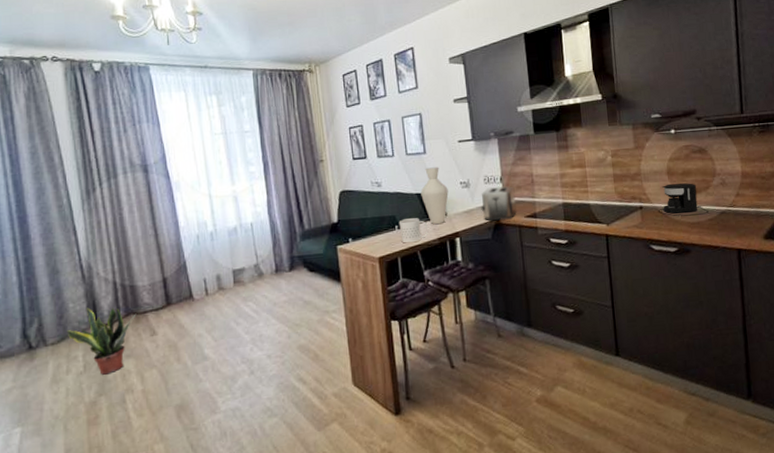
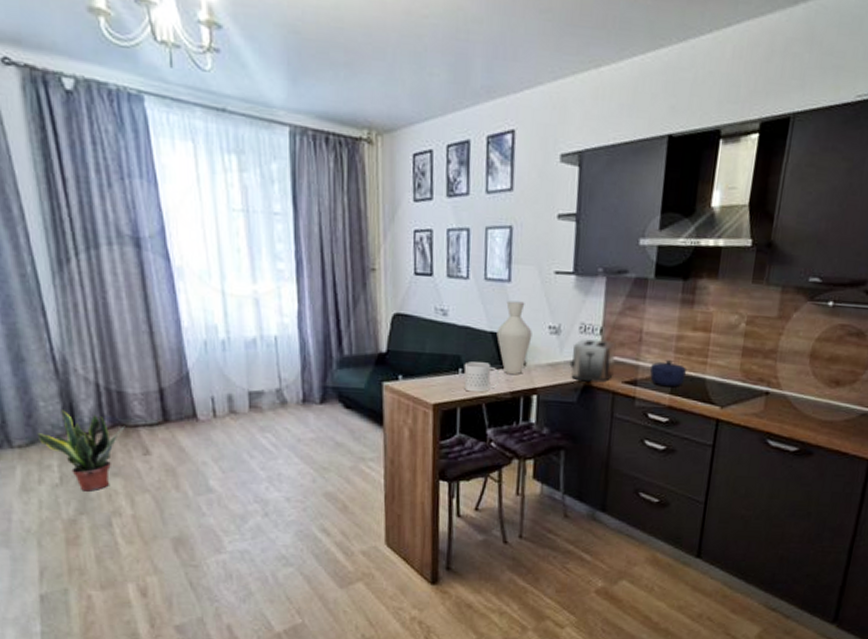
cooking pot: none [544,194,574,216] -> present [649,360,687,388]
coffee maker: present [658,183,708,217] -> none [786,370,847,413]

